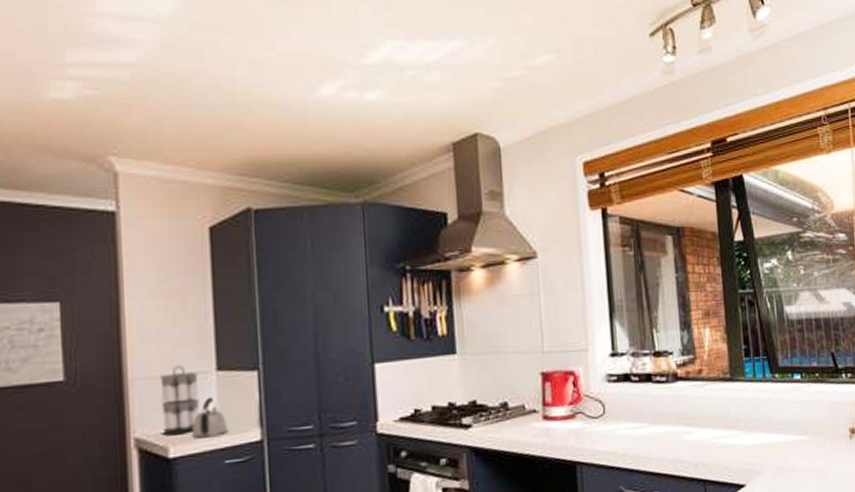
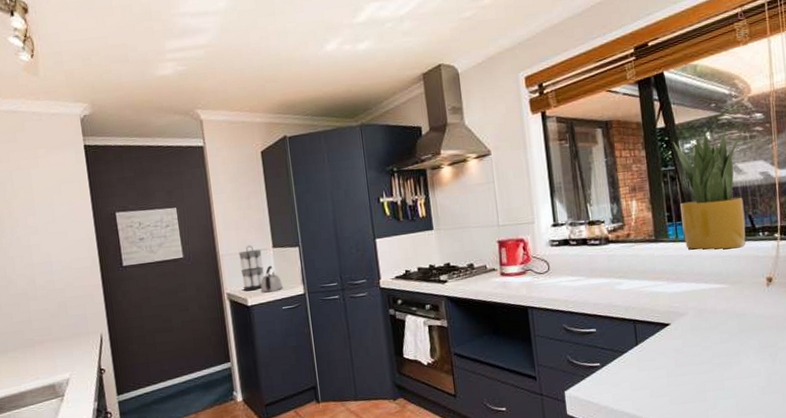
planter: none [752,246,828,394] -> present [673,127,746,251]

